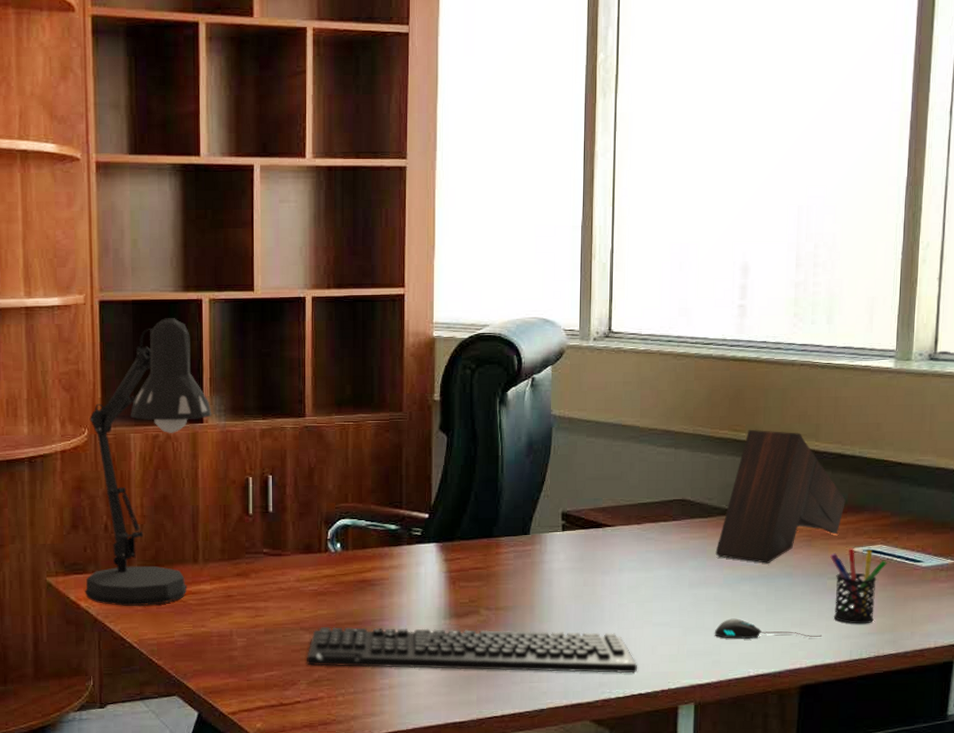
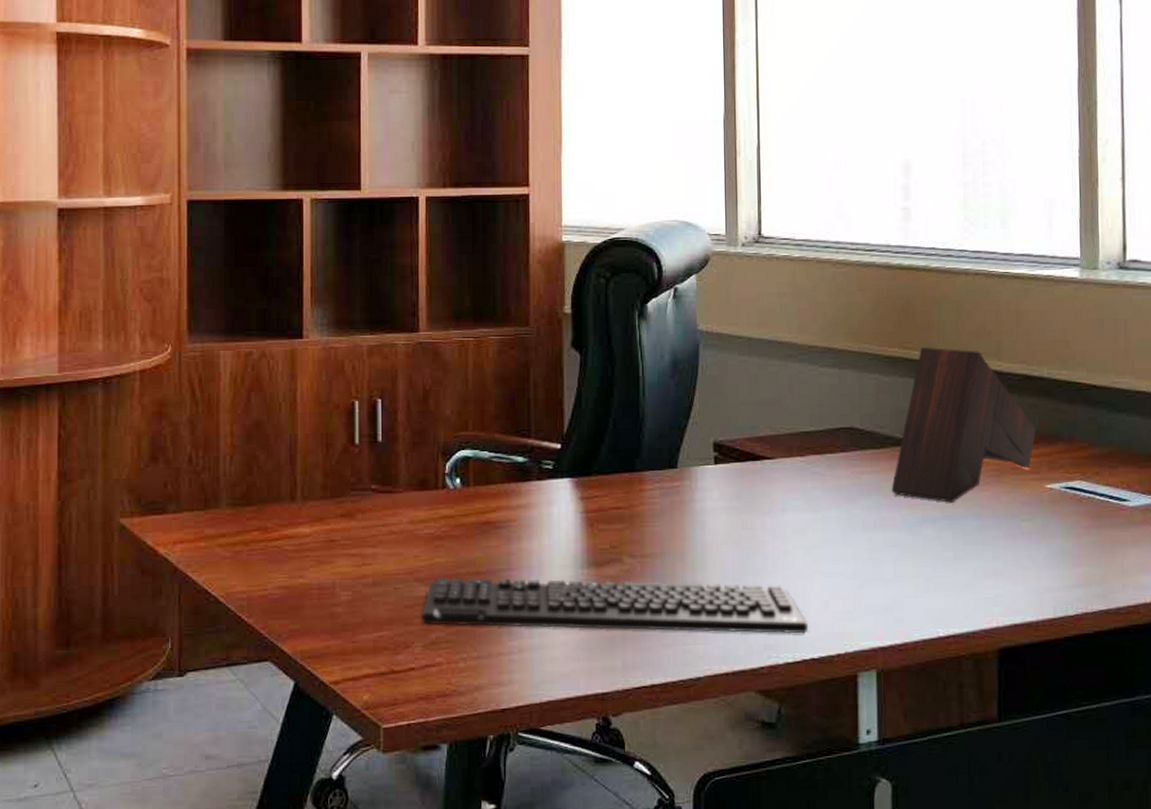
desk lamp: present [84,318,212,607] -> none [164,220,313,553]
mouse: present [714,618,823,639] -> none [895,567,1021,592]
pen holder: present [830,548,887,624] -> none [1023,484,1089,575]

